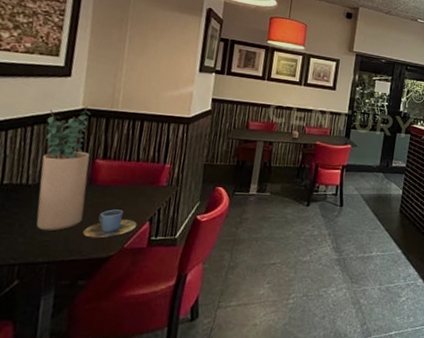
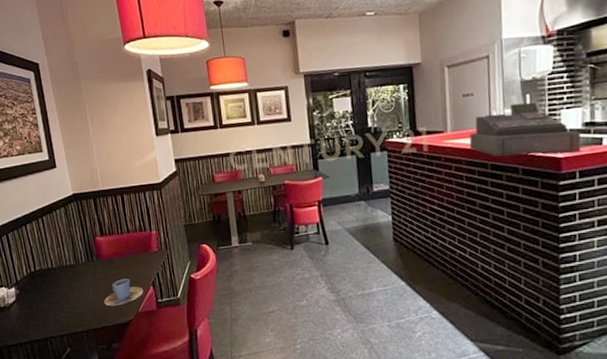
vase: present [36,106,91,232] -> none [50,191,101,306]

